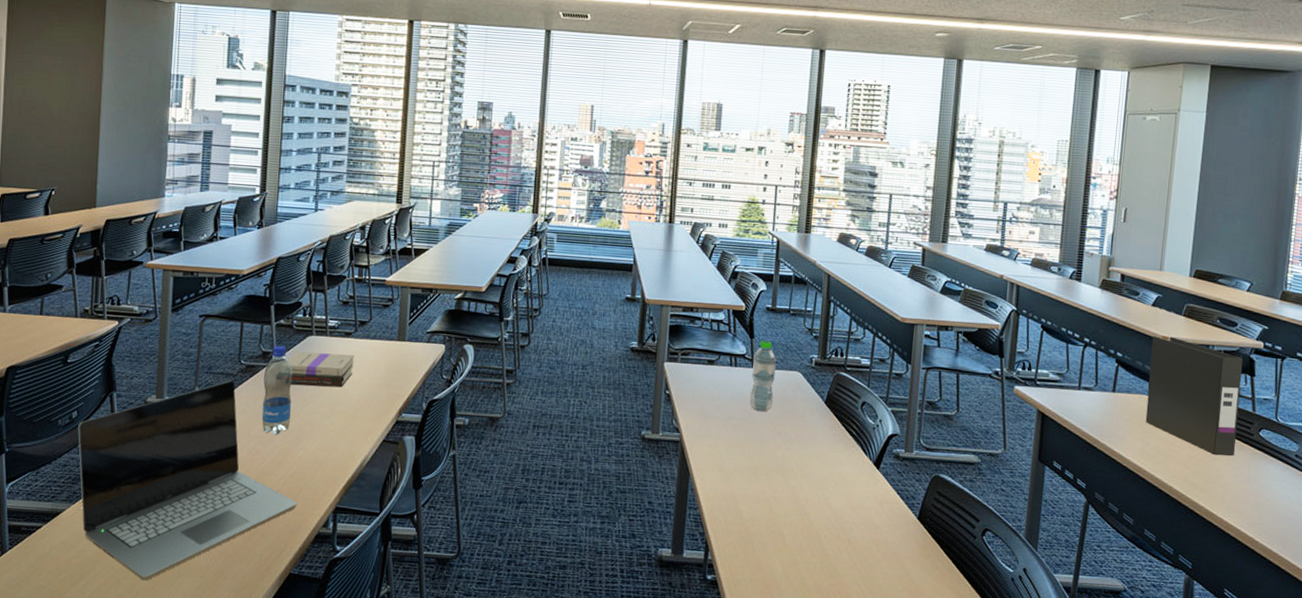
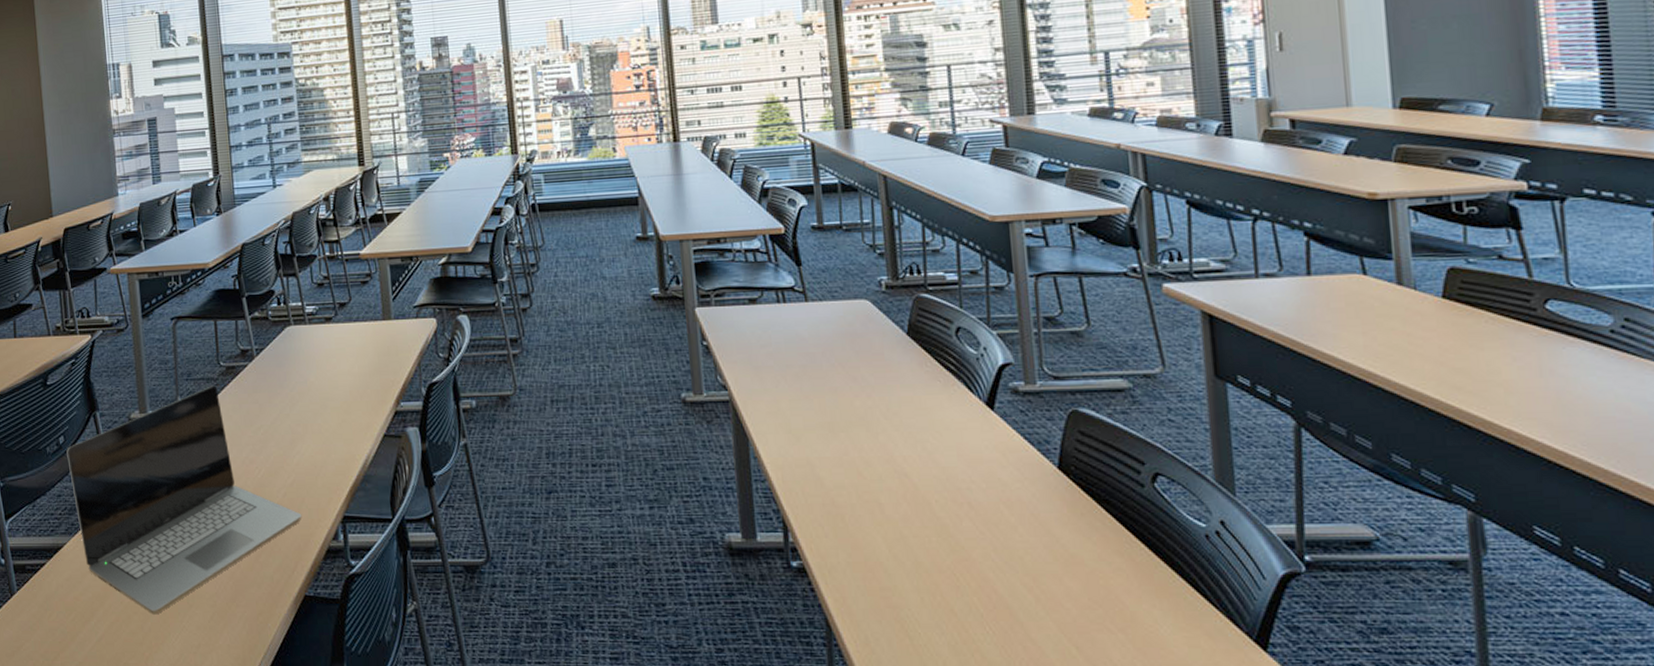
bottle: present [261,345,293,435] -> none [246,340,281,441]
books: present [287,351,354,388] -> none [268,341,340,383]
water bottle: present [749,341,777,412] -> none [805,267,840,355]
binder: present [1145,336,1244,456] -> none [1352,191,1513,342]

